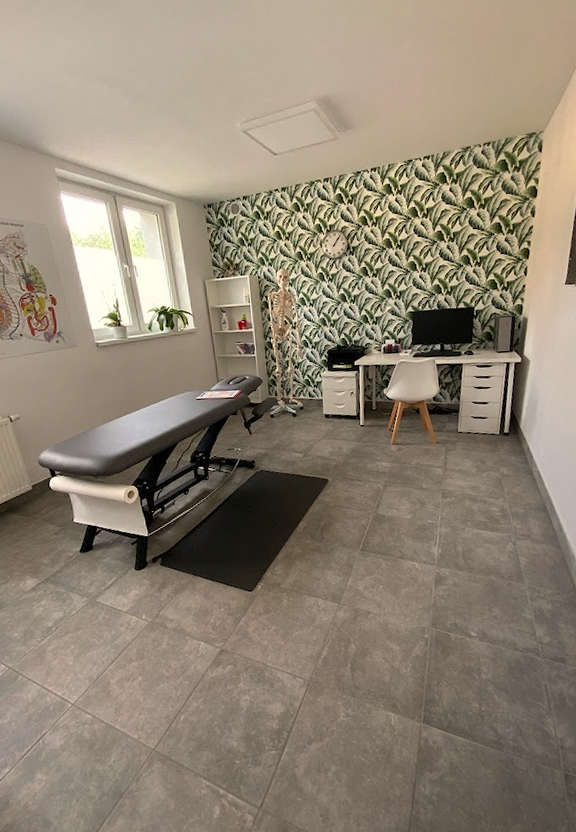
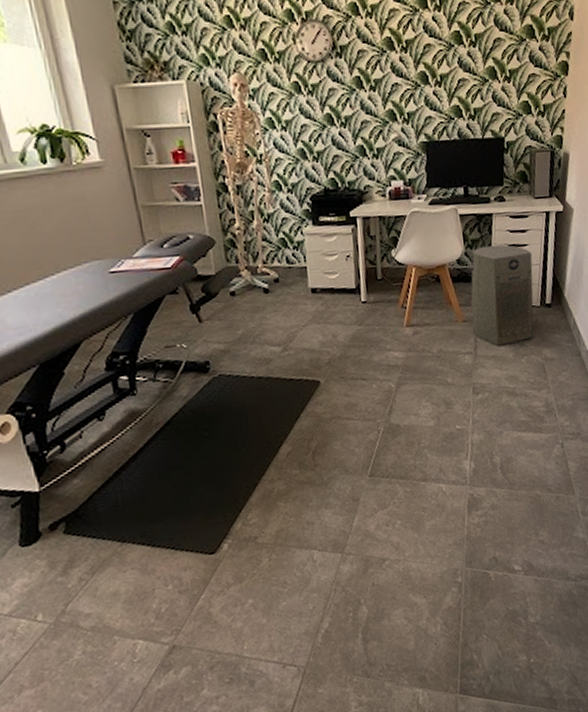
air purifier: none [443,387,494,463] -> present [471,244,534,346]

